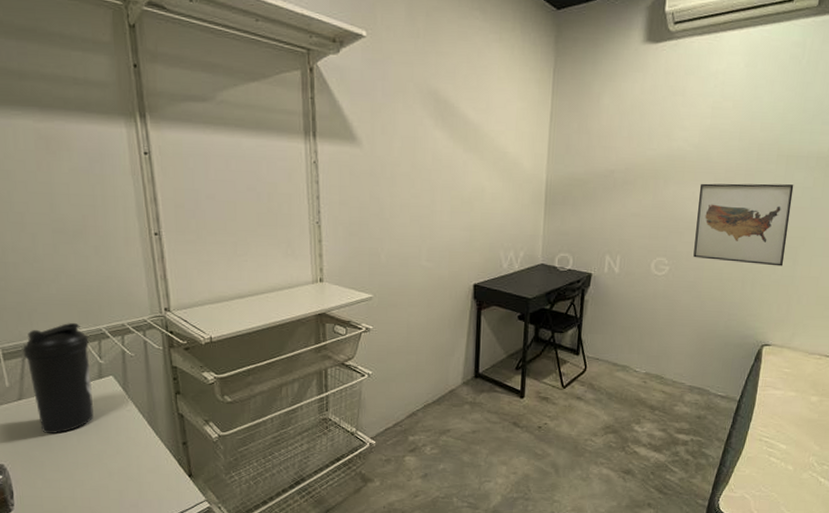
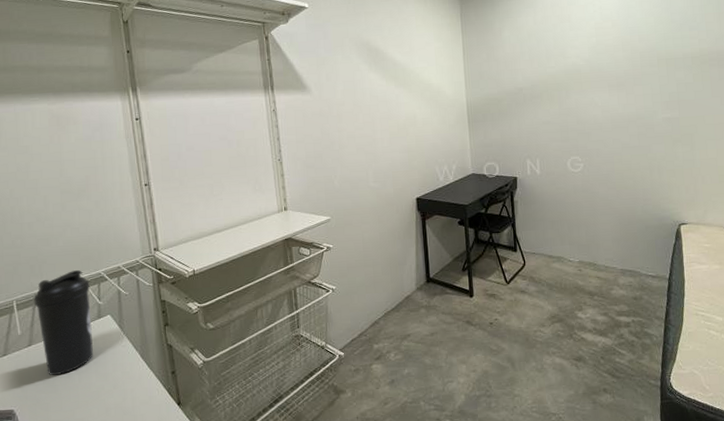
wall art: present [693,183,794,267] -> none [597,82,683,154]

